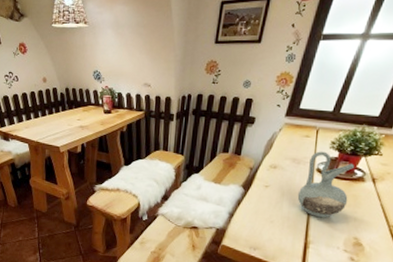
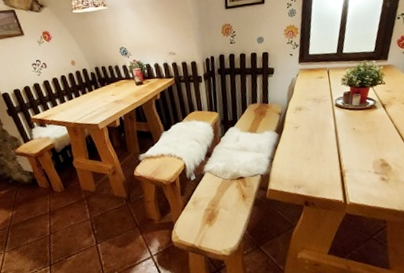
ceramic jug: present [297,151,354,218] -> none [324,88,368,147]

